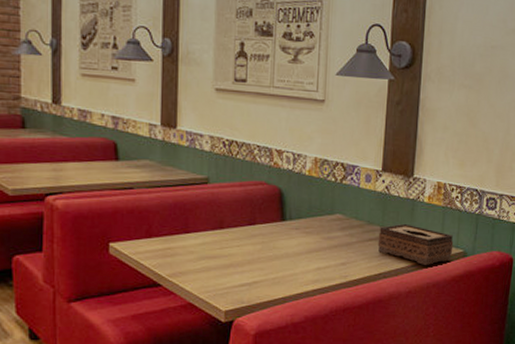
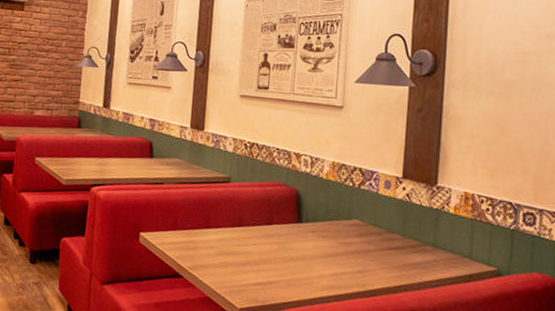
tissue box: present [377,223,454,265] -> none [398,234,485,282]

